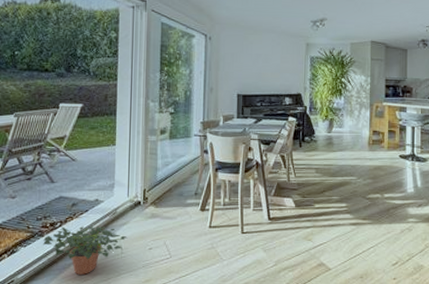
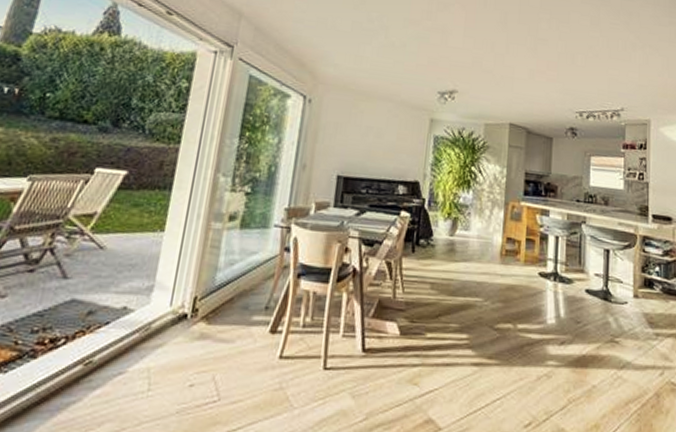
potted plant: present [43,225,128,275] -> none [33,345,161,421]

